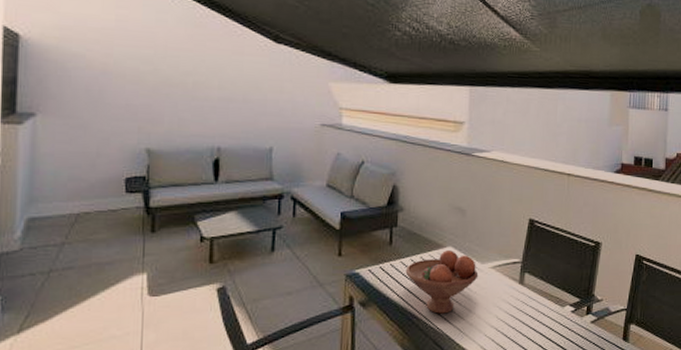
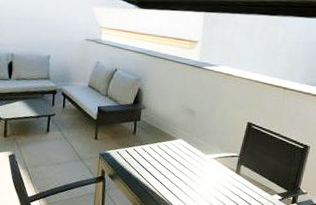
fruit bowl: present [405,250,479,314] -> none [145,142,203,191]

